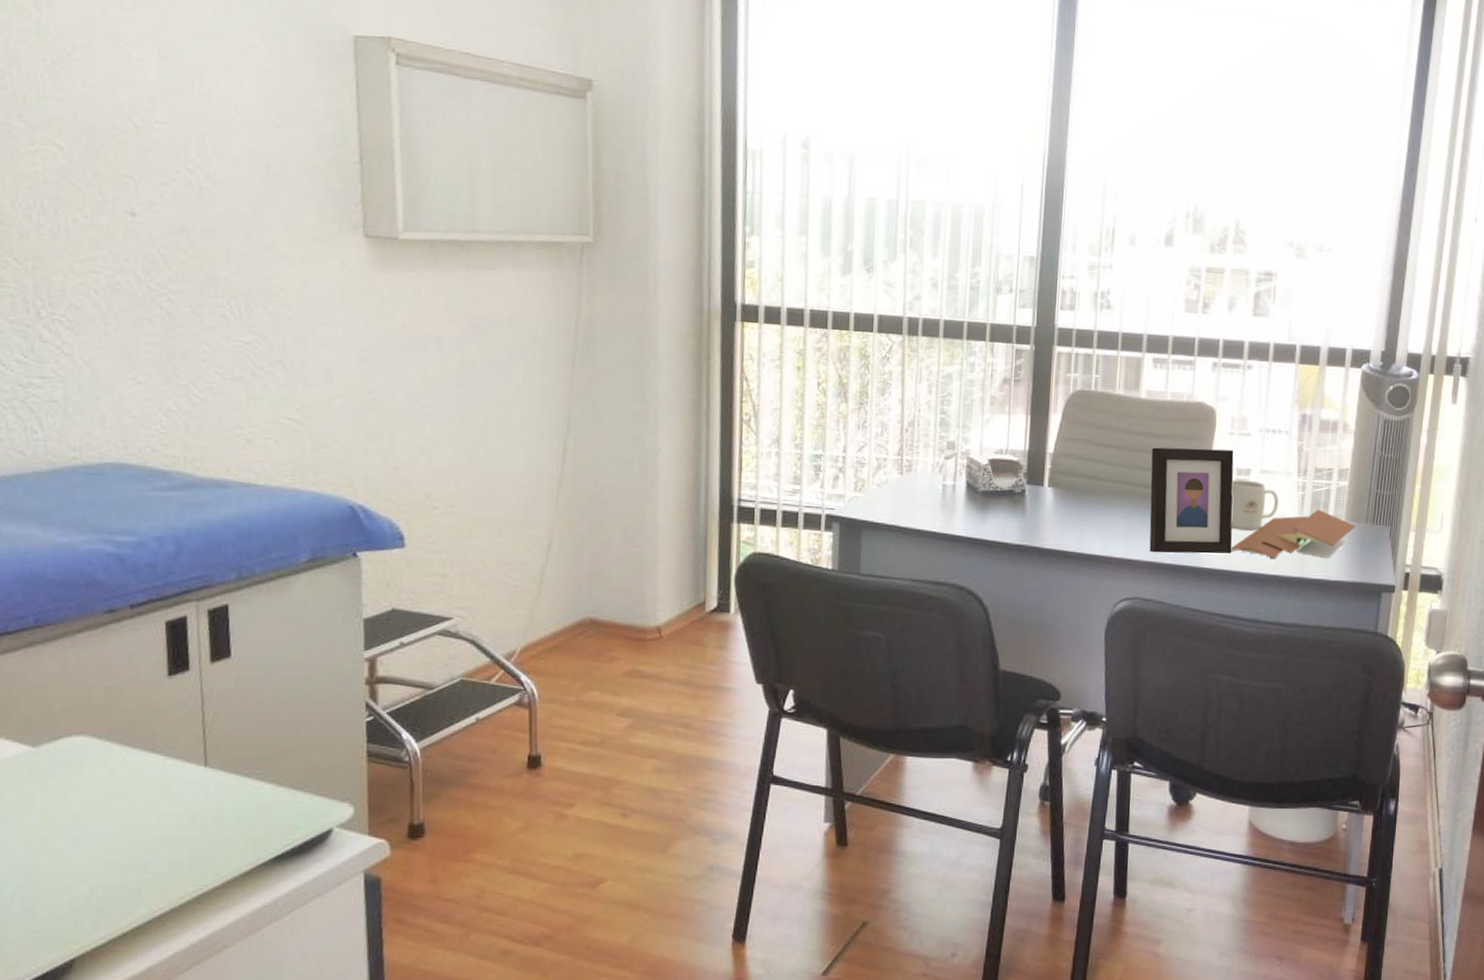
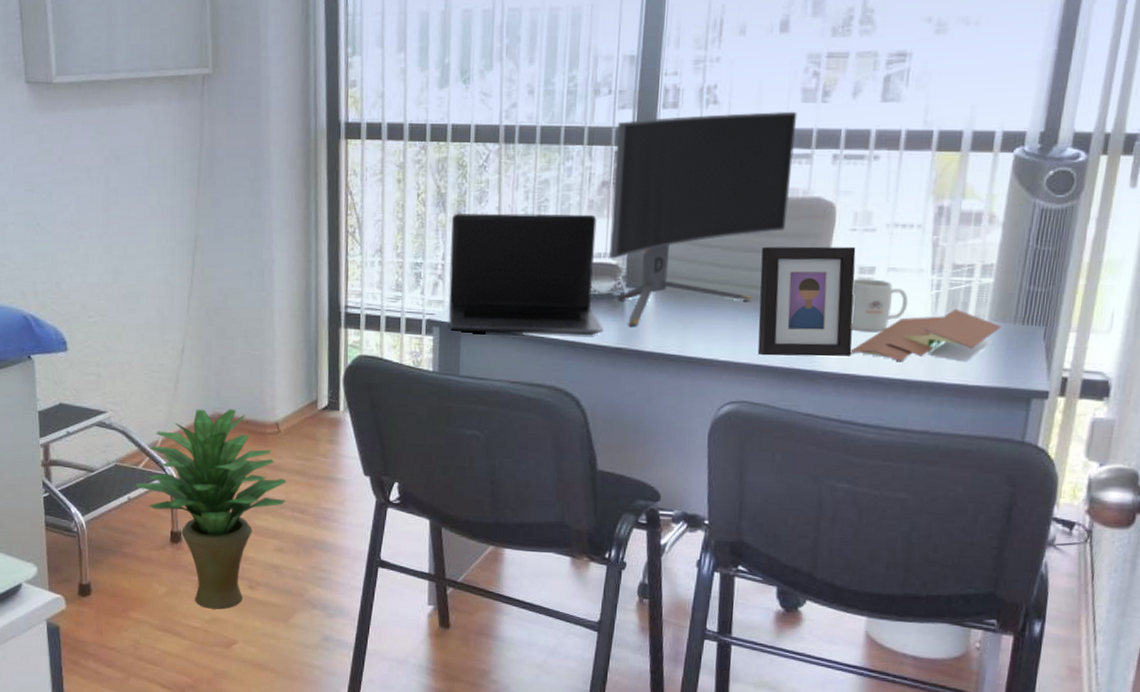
potted plant: none [487,613,668,843] -> present [136,409,287,610]
laptop computer: none [849,405,1005,532] -> present [448,213,604,335]
computer monitor: none [1010,319,1182,523] -> present [608,111,798,326]

